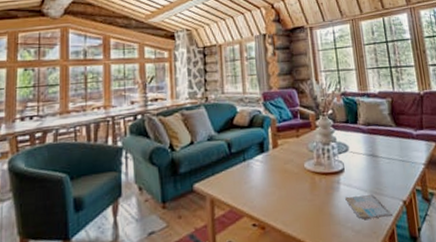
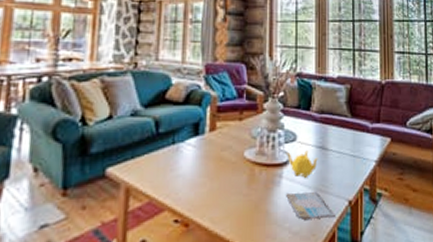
teapot: none [340,158,370,184] -> present [285,150,318,179]

